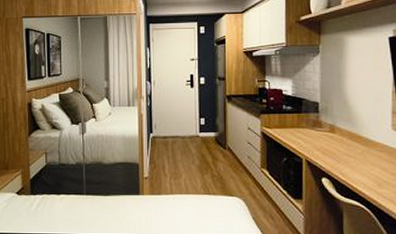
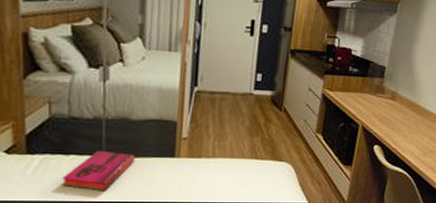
hardback book: none [56,191,109,226] -> present [62,151,135,192]

